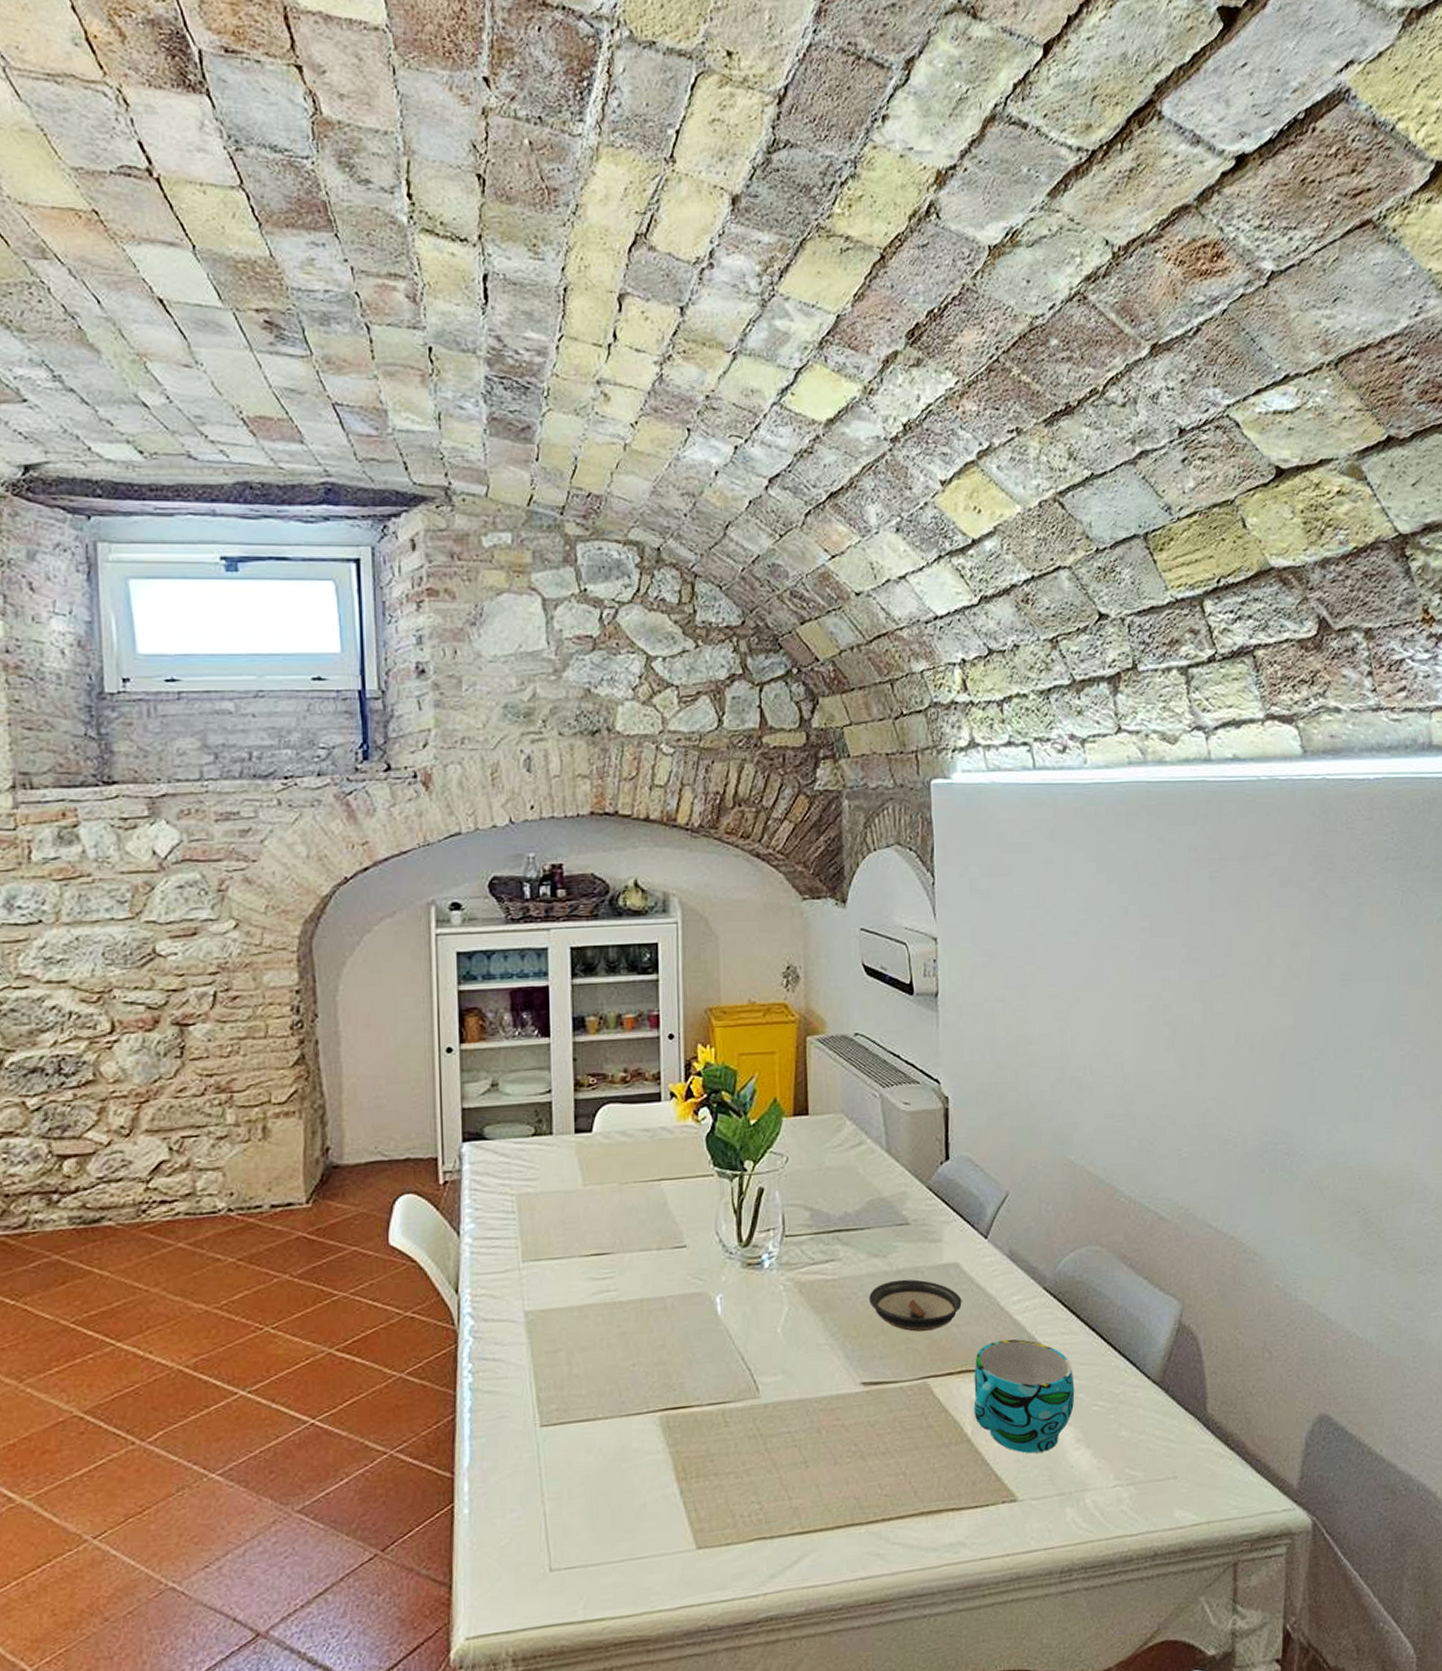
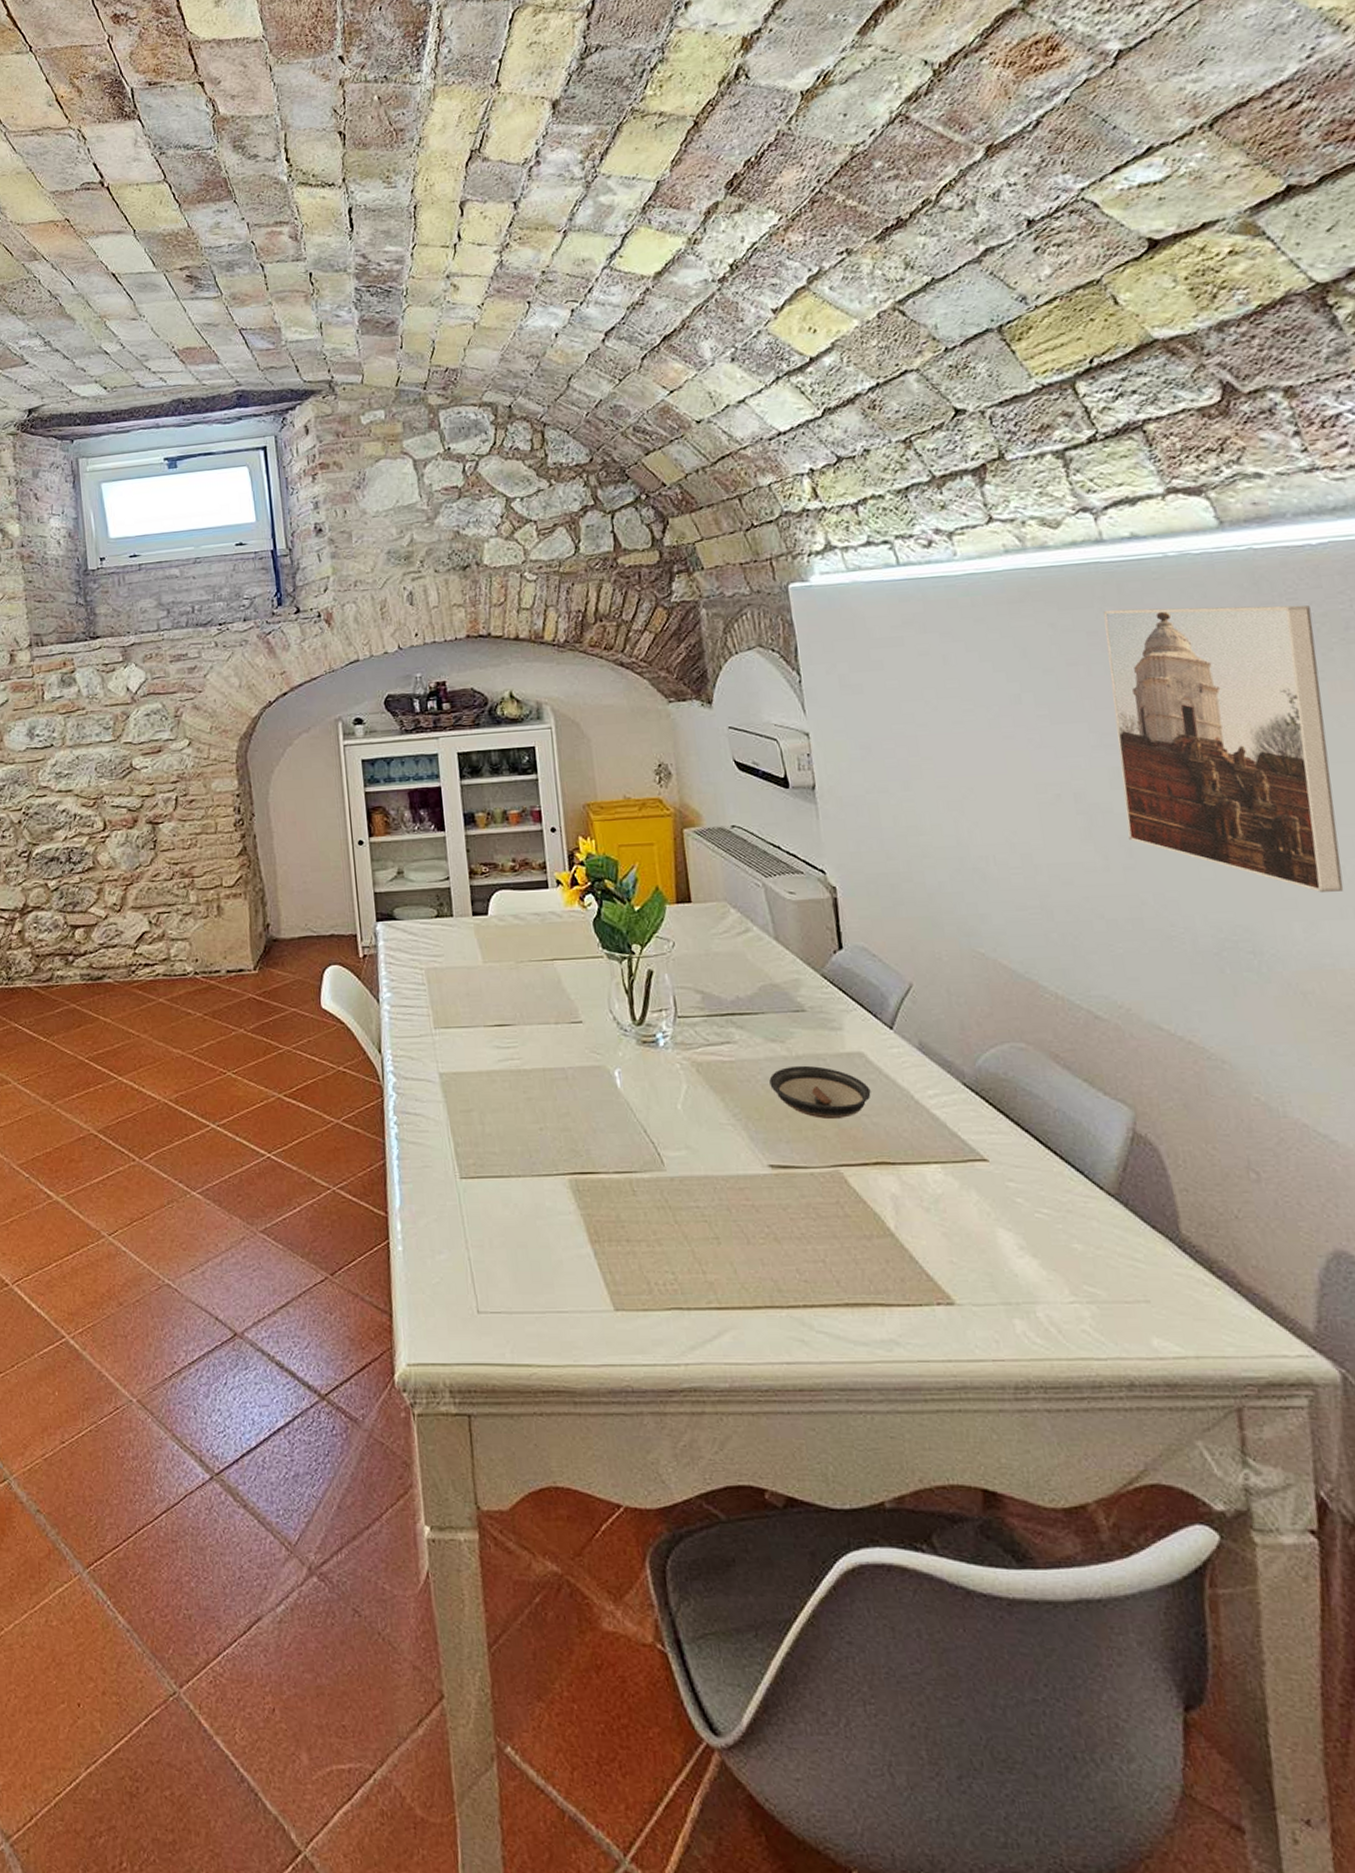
cup: present [973,1339,1075,1454] -> none [891,1134,1012,1256]
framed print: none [1202,828,1363,1098] -> present [1103,605,1344,892]

